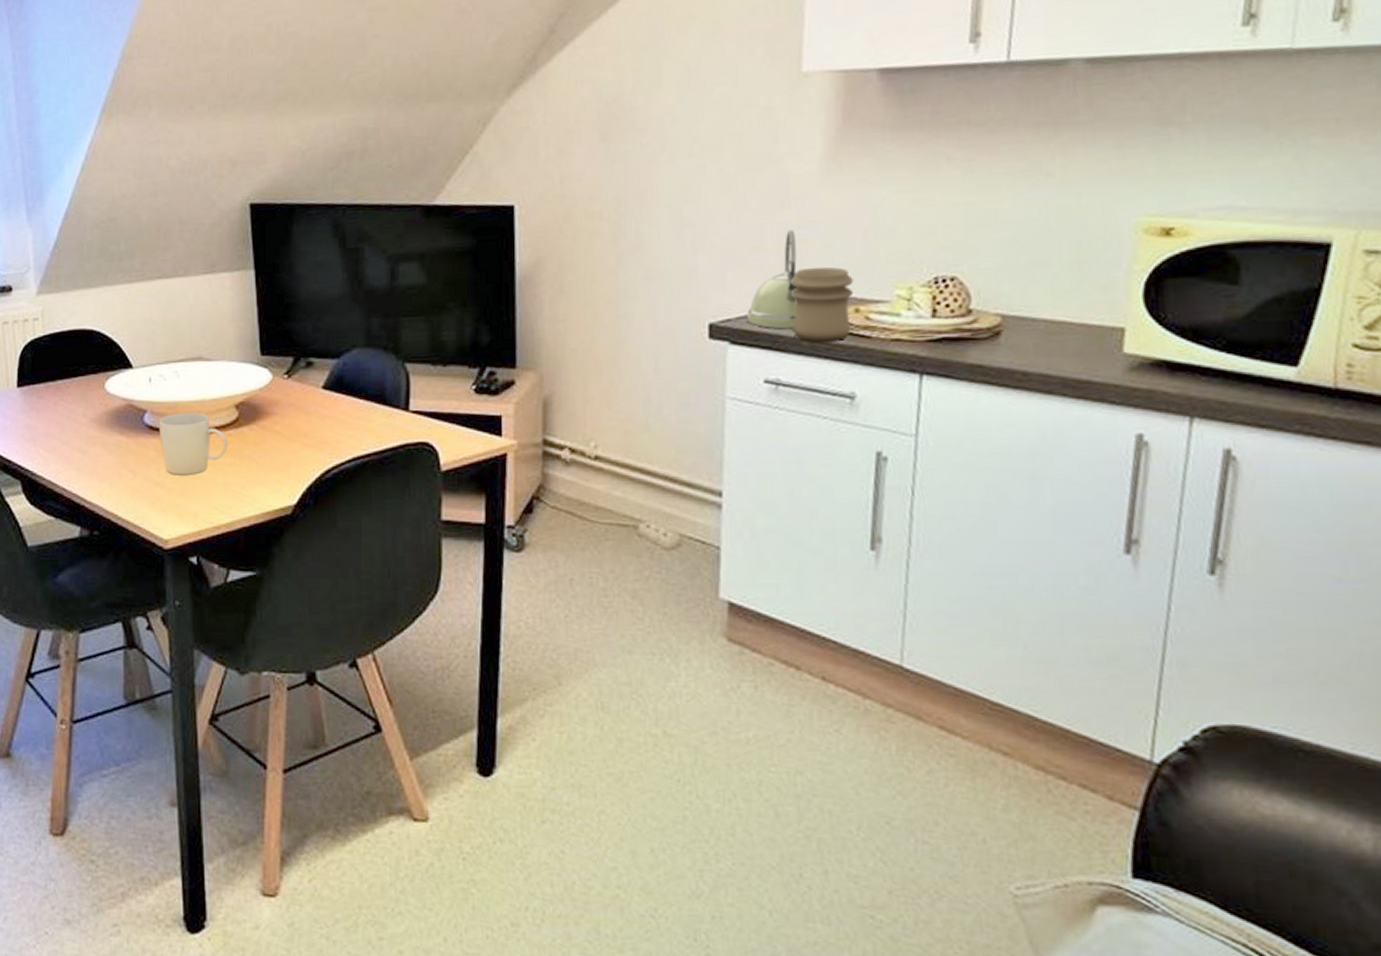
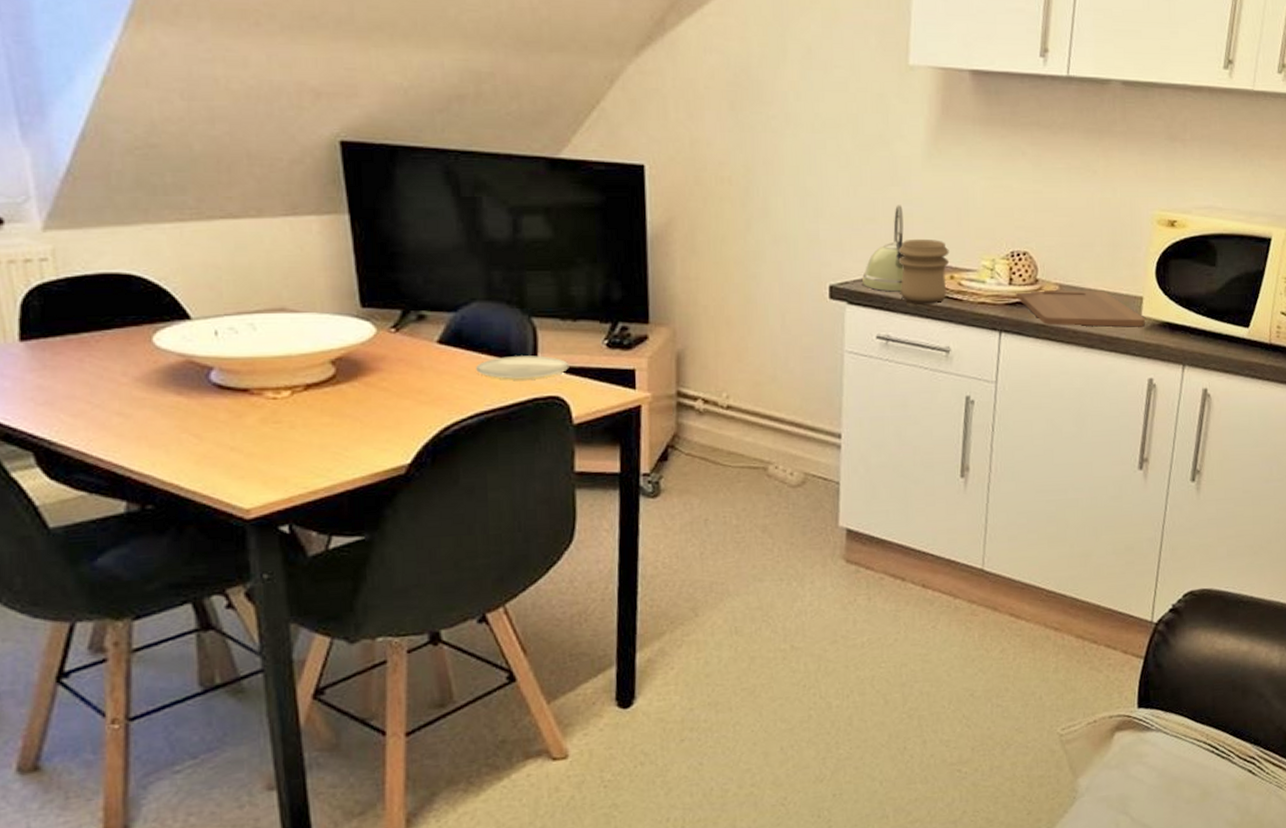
mug: present [158,412,228,475] -> none [230,369,324,439]
plate: none [355,401,439,425] -> present [476,355,569,380]
cutting board: none [940,321,1129,368] -> present [1015,289,1145,327]

